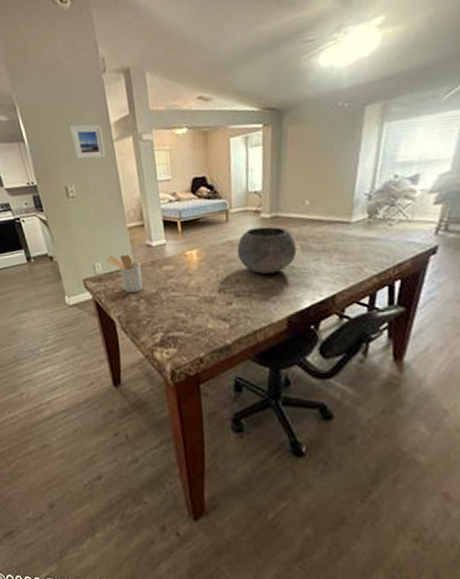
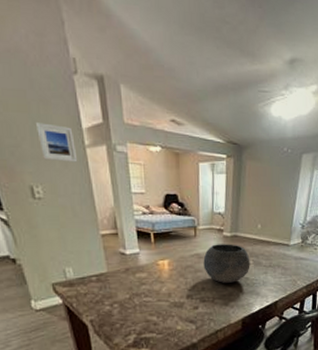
utensil holder: present [107,254,143,293] -> none [79,261,116,298]

